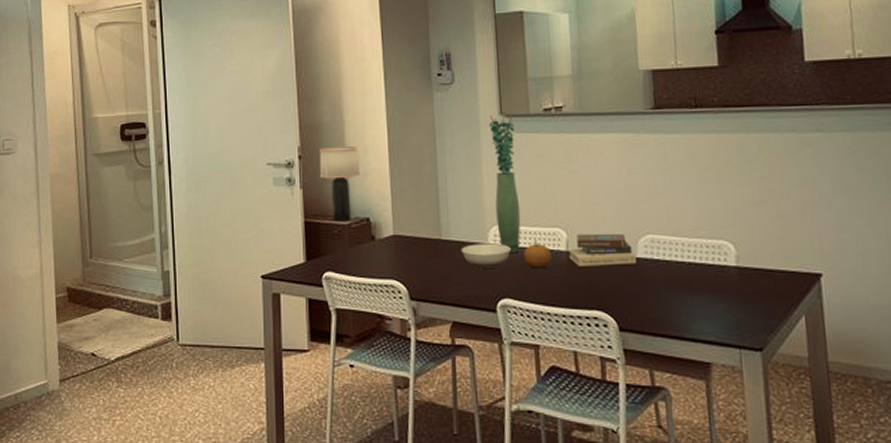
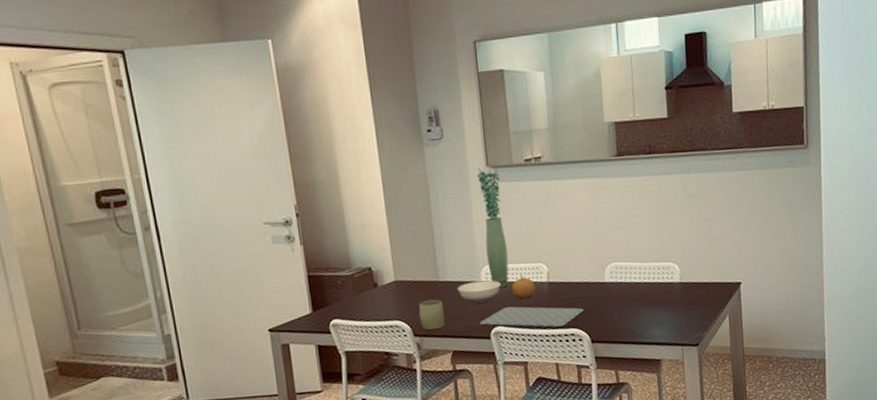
table lamp: present [319,145,360,221] -> none [317,201,359,273]
mug: none [416,260,446,295] -> present [418,299,446,331]
placemat: none [484,277,611,308] -> present [479,306,585,328]
books: present [568,233,636,267] -> none [549,264,604,294]

